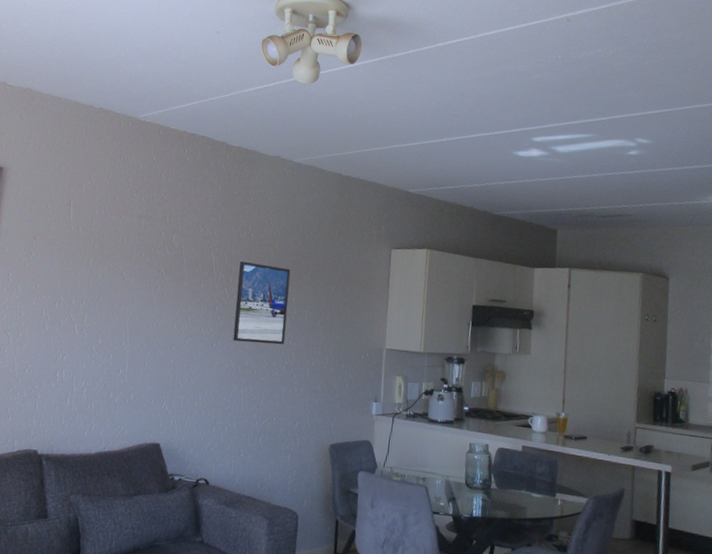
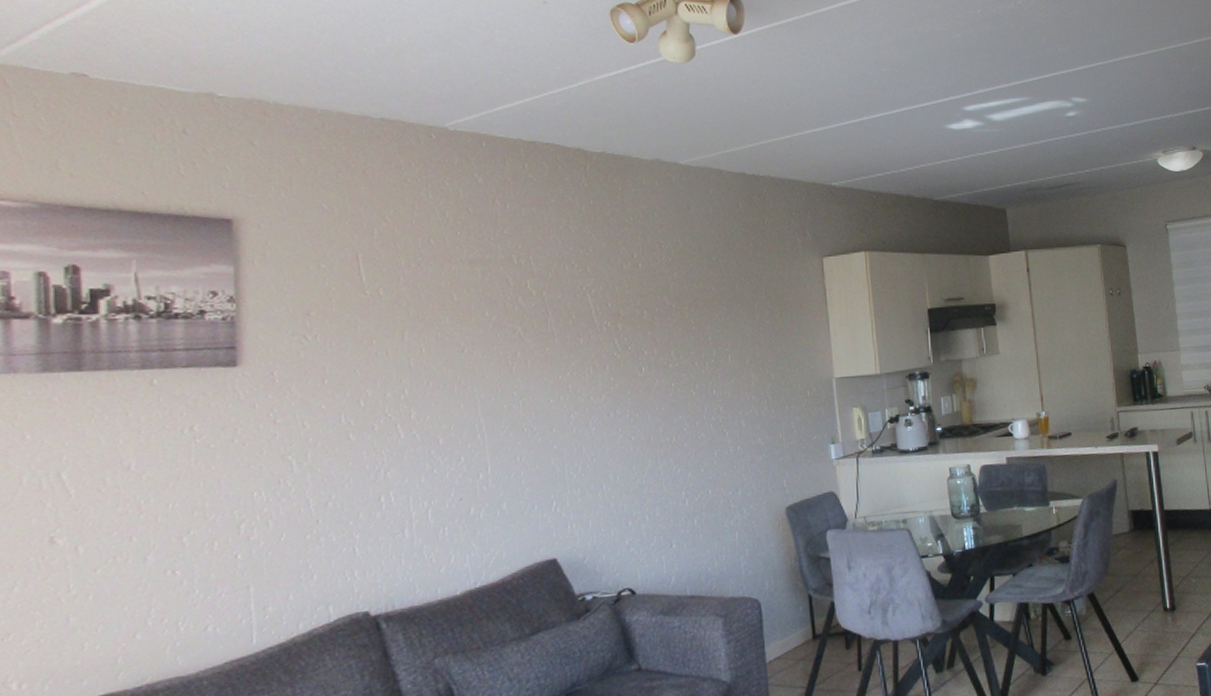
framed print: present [233,261,291,345] -> none [628,300,707,404]

